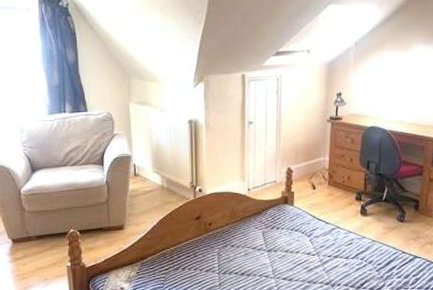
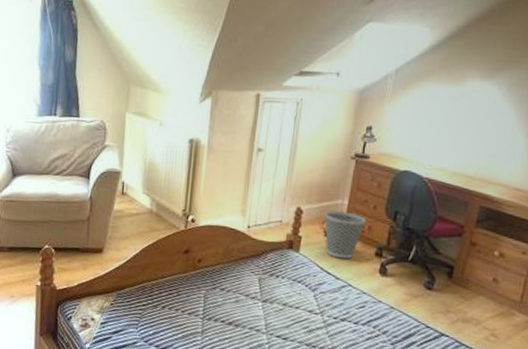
wastebasket: none [310,166,345,206] -> present [324,210,366,259]

